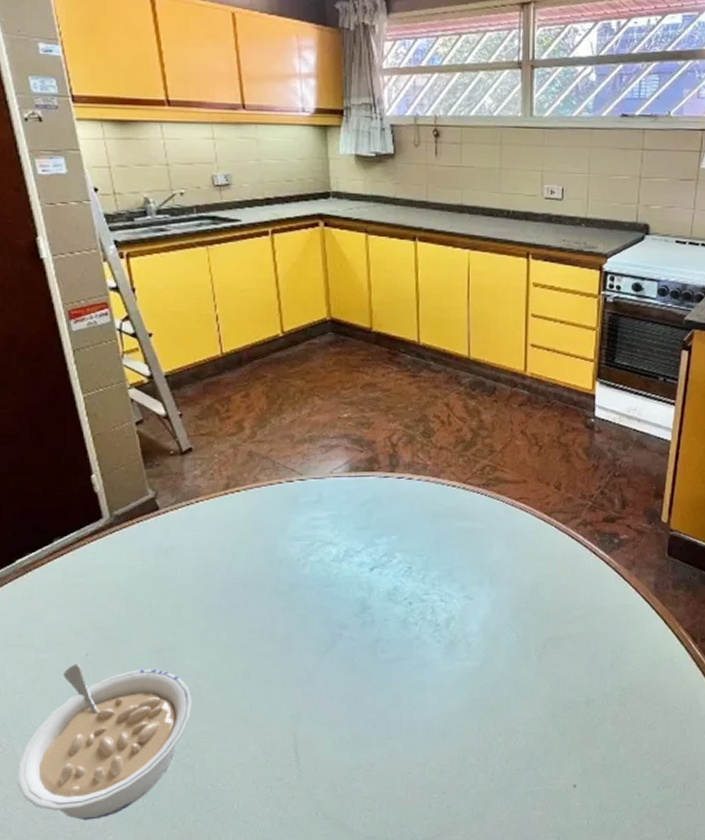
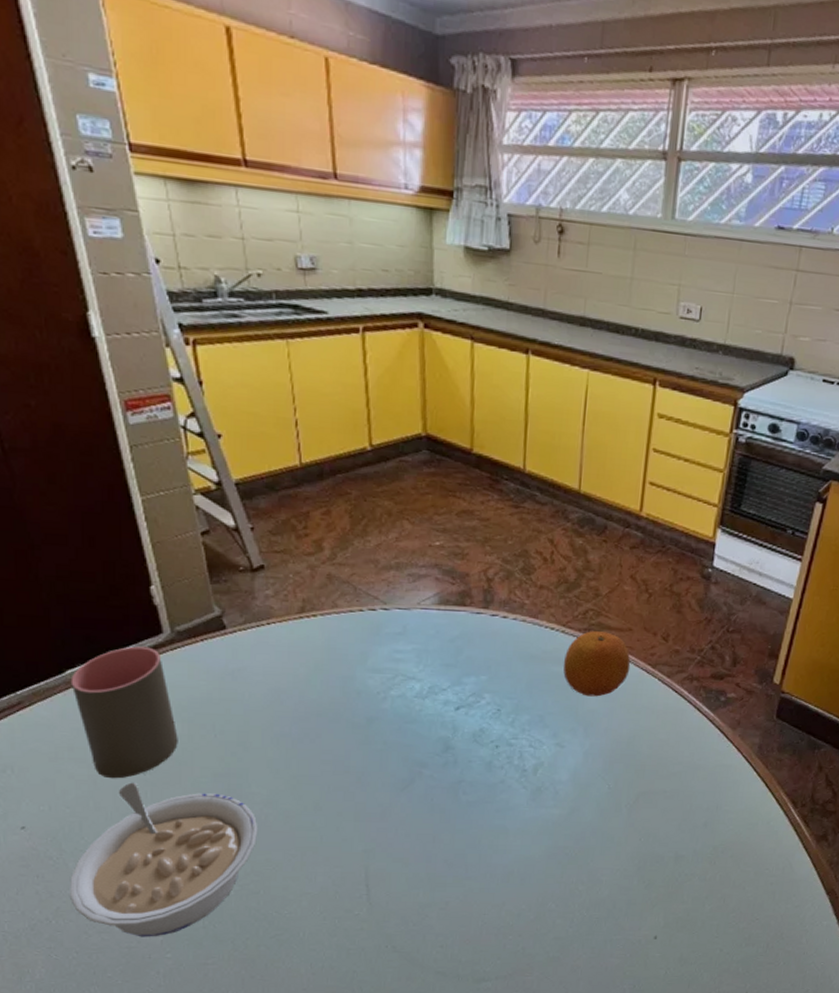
cup: none [20,532,118,662] -> present [70,646,178,779]
fruit: none [466,485,528,548] -> present [563,631,631,697]

